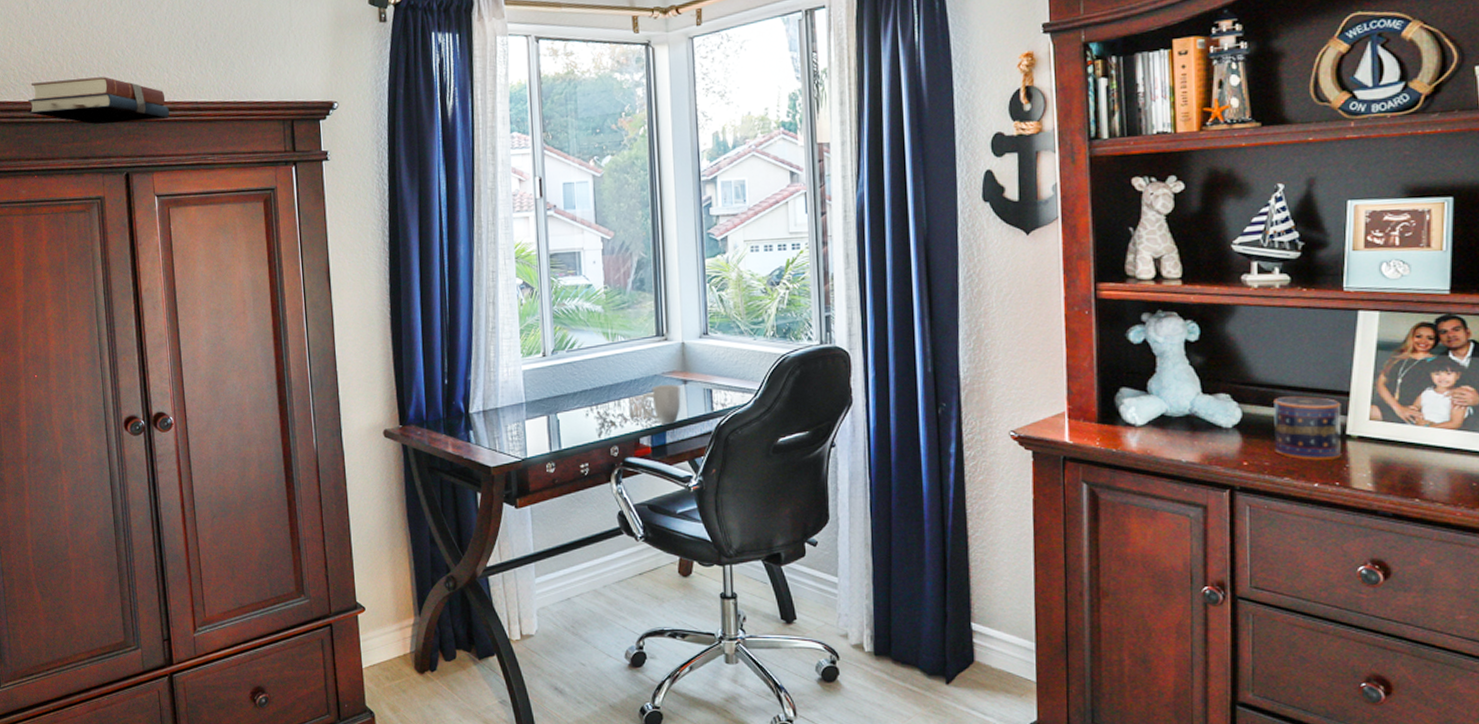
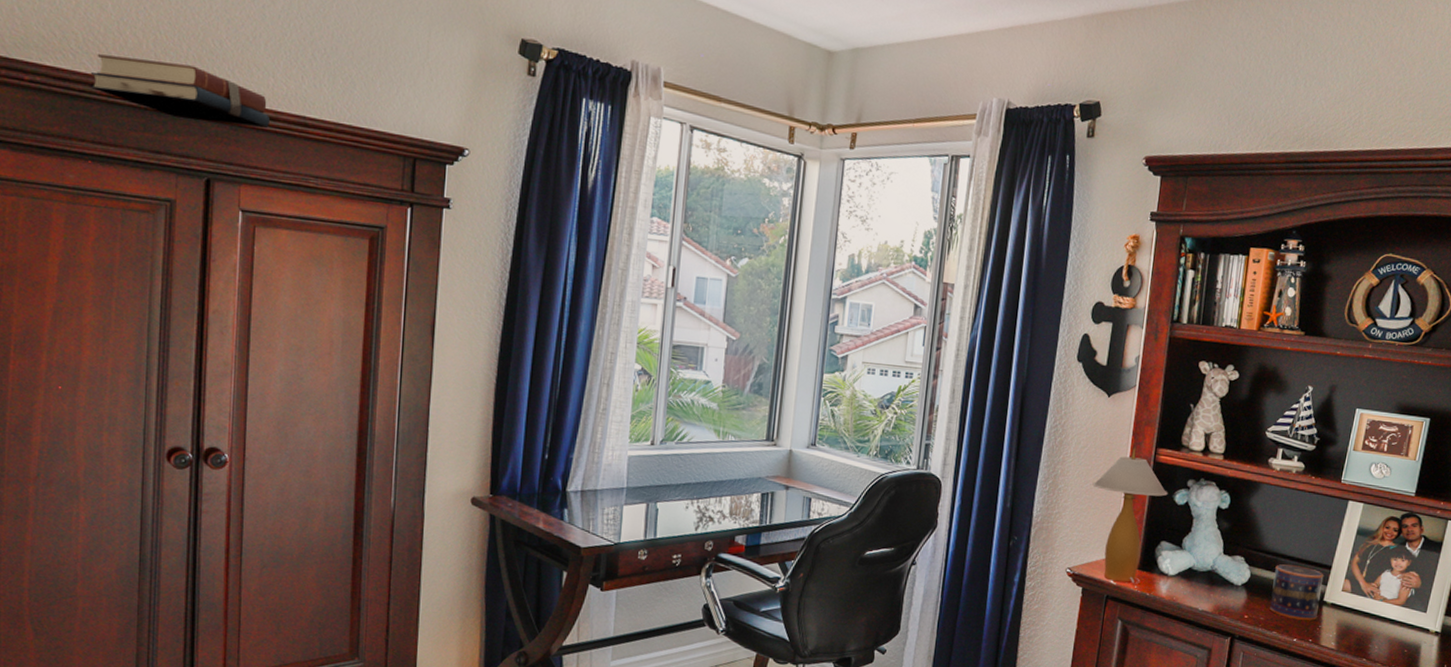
mug: present [640,385,681,424] -> none [740,487,782,526]
table lamp: none [1024,286,1119,442] -> present [1092,447,1168,586]

